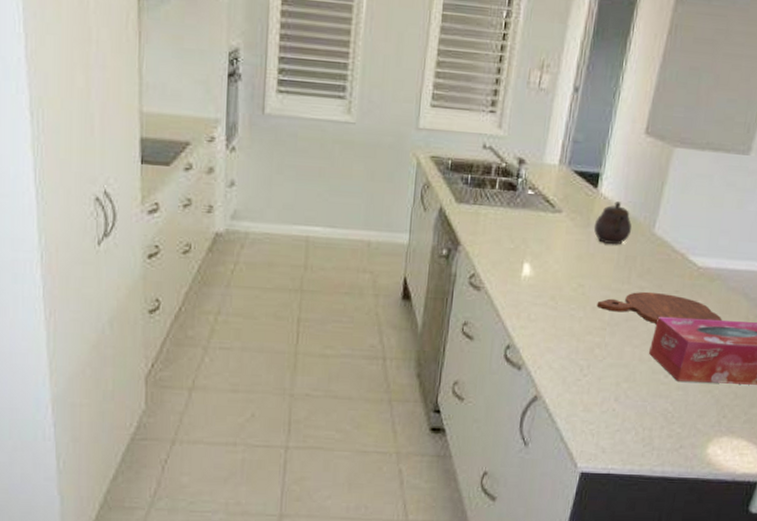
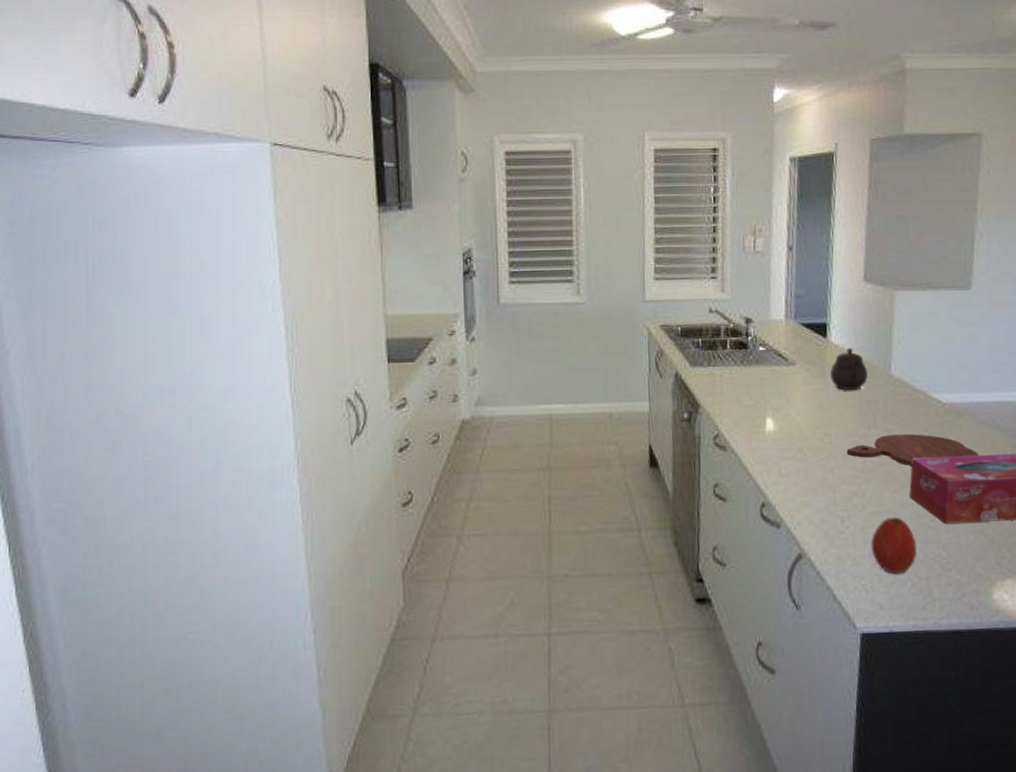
apple: none [603,370,647,423] -> present [871,516,917,575]

